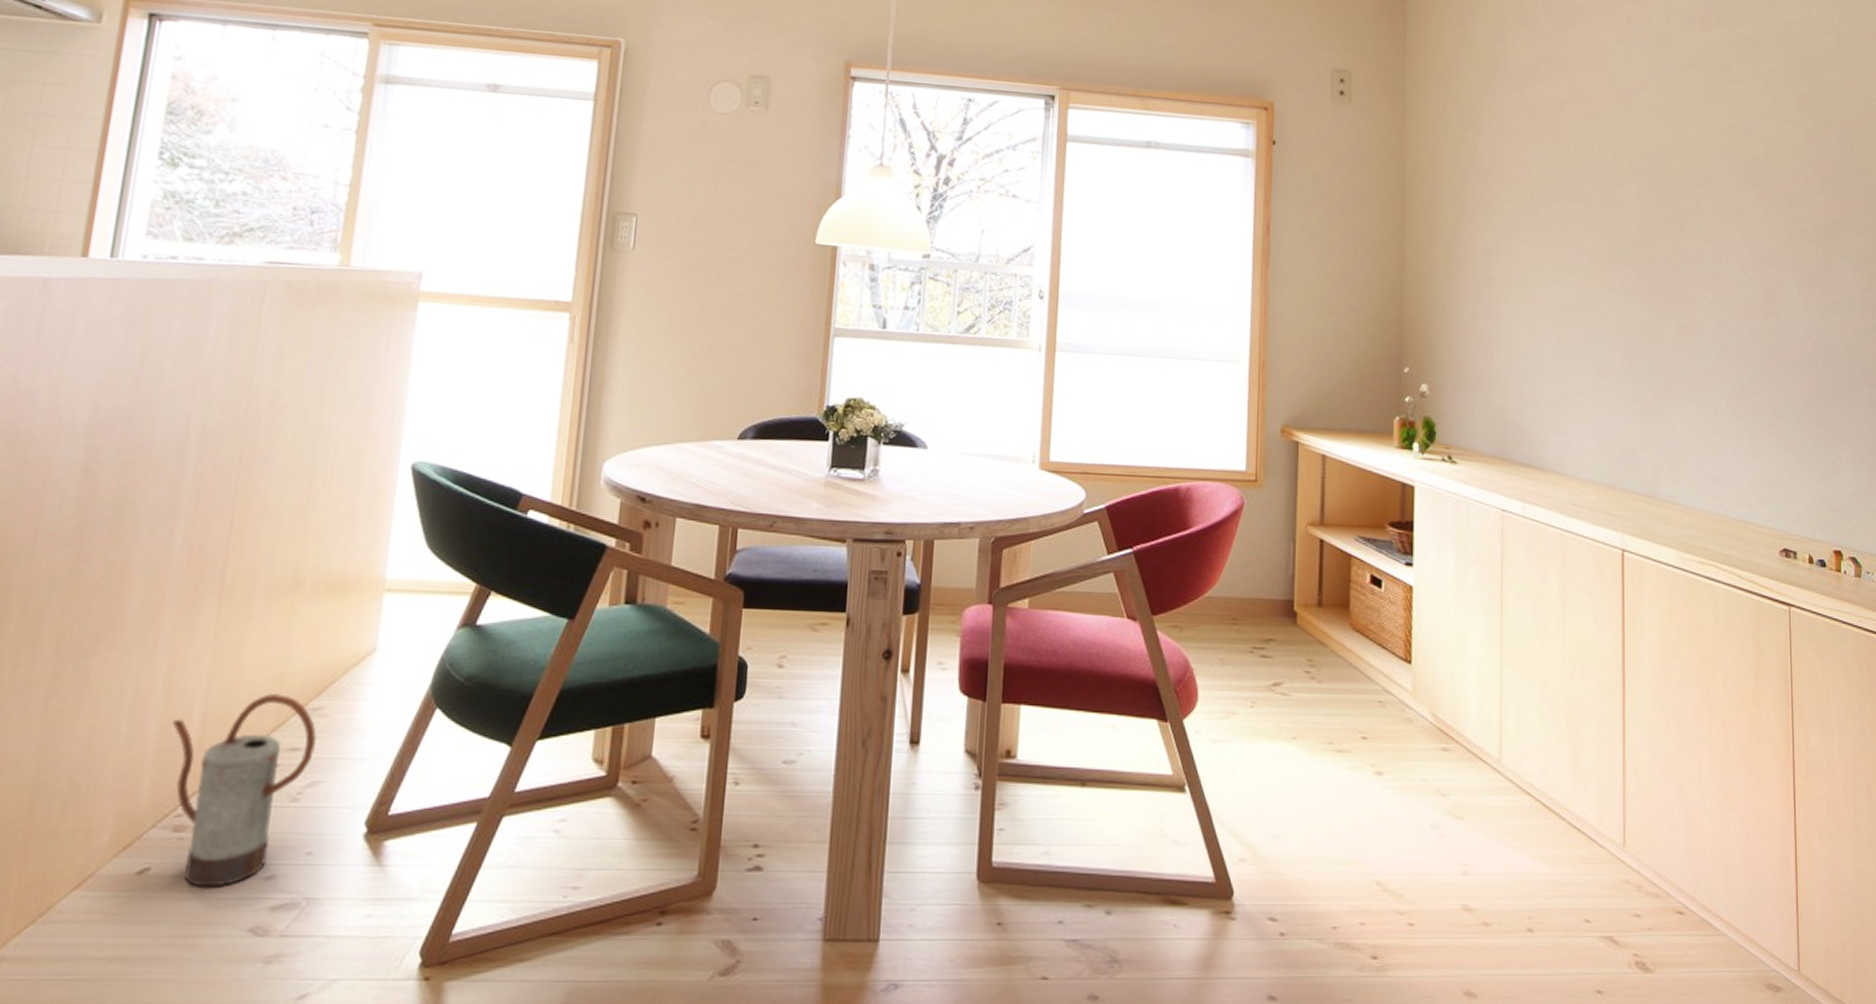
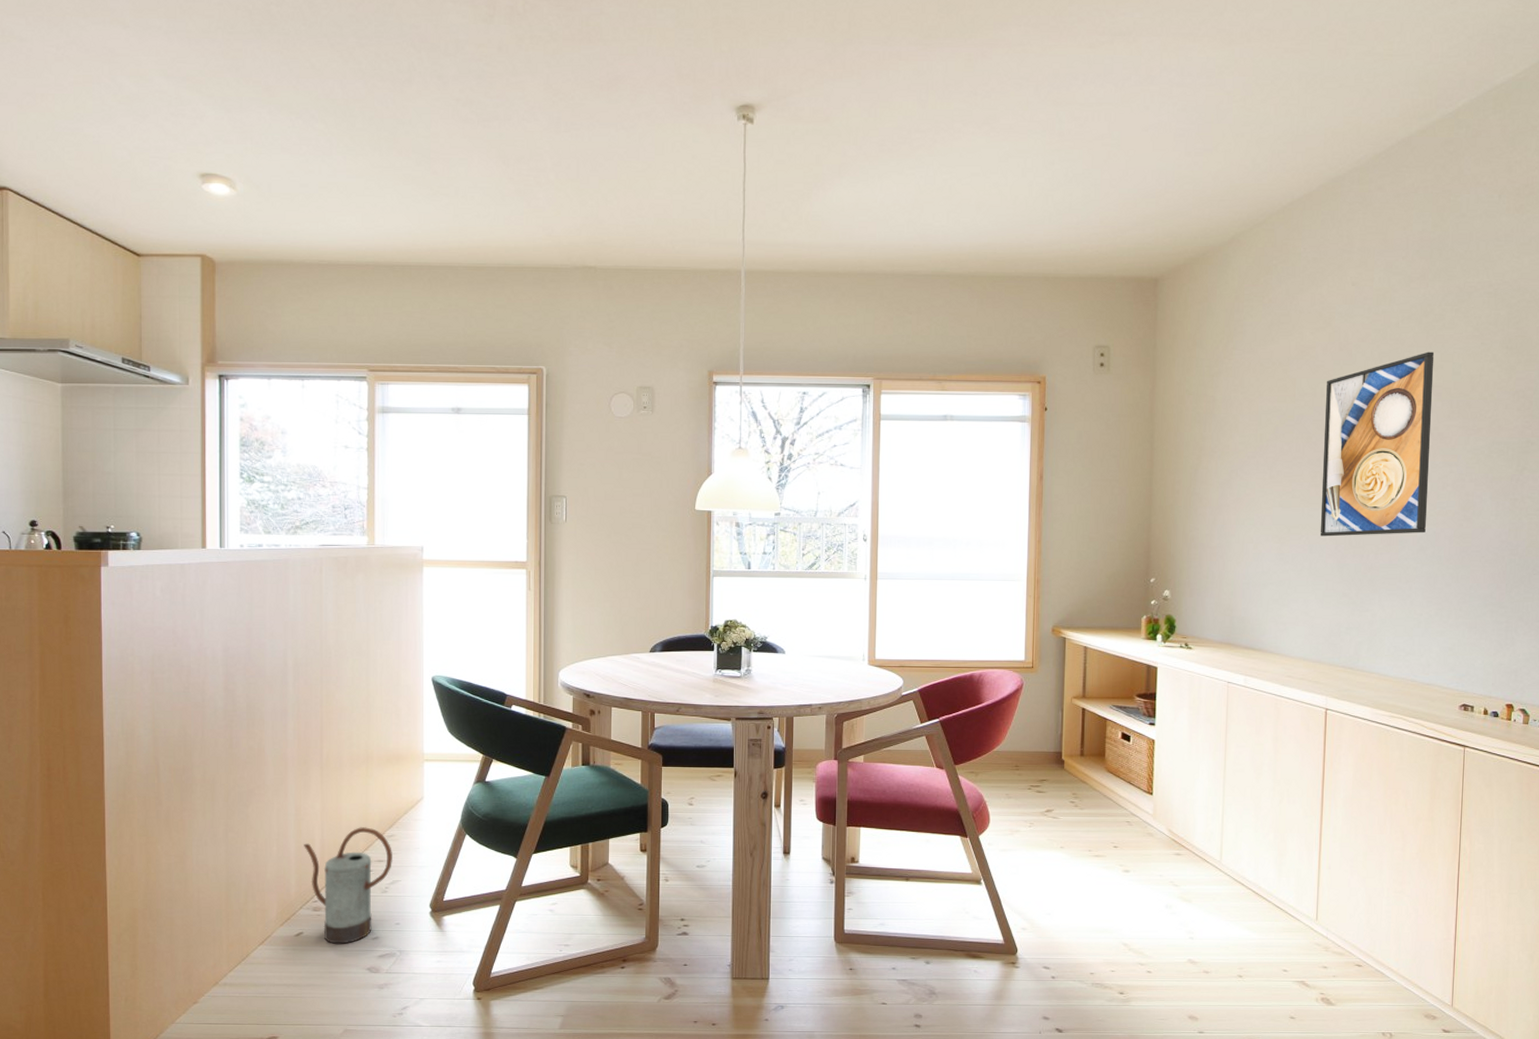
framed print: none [1604,107,1727,327] -> present [1320,351,1435,537]

